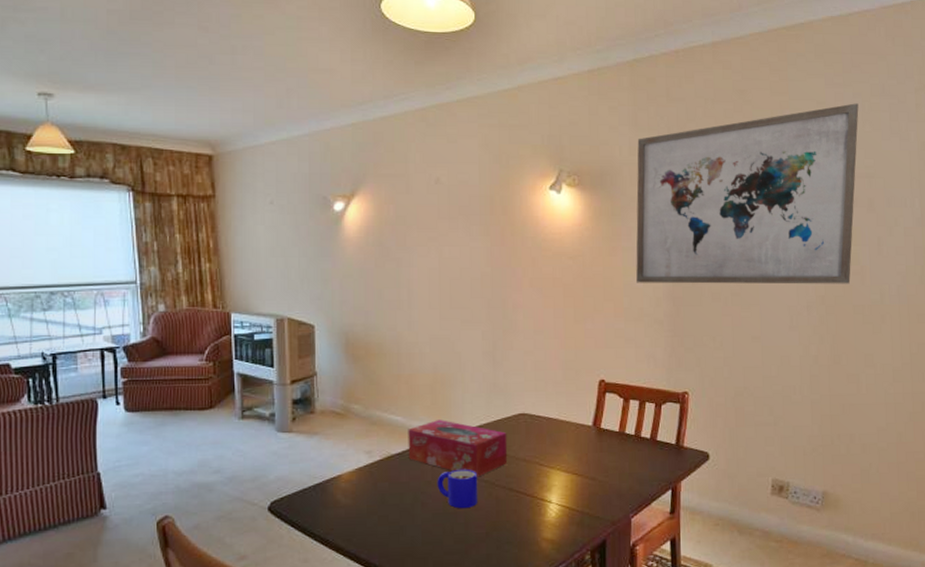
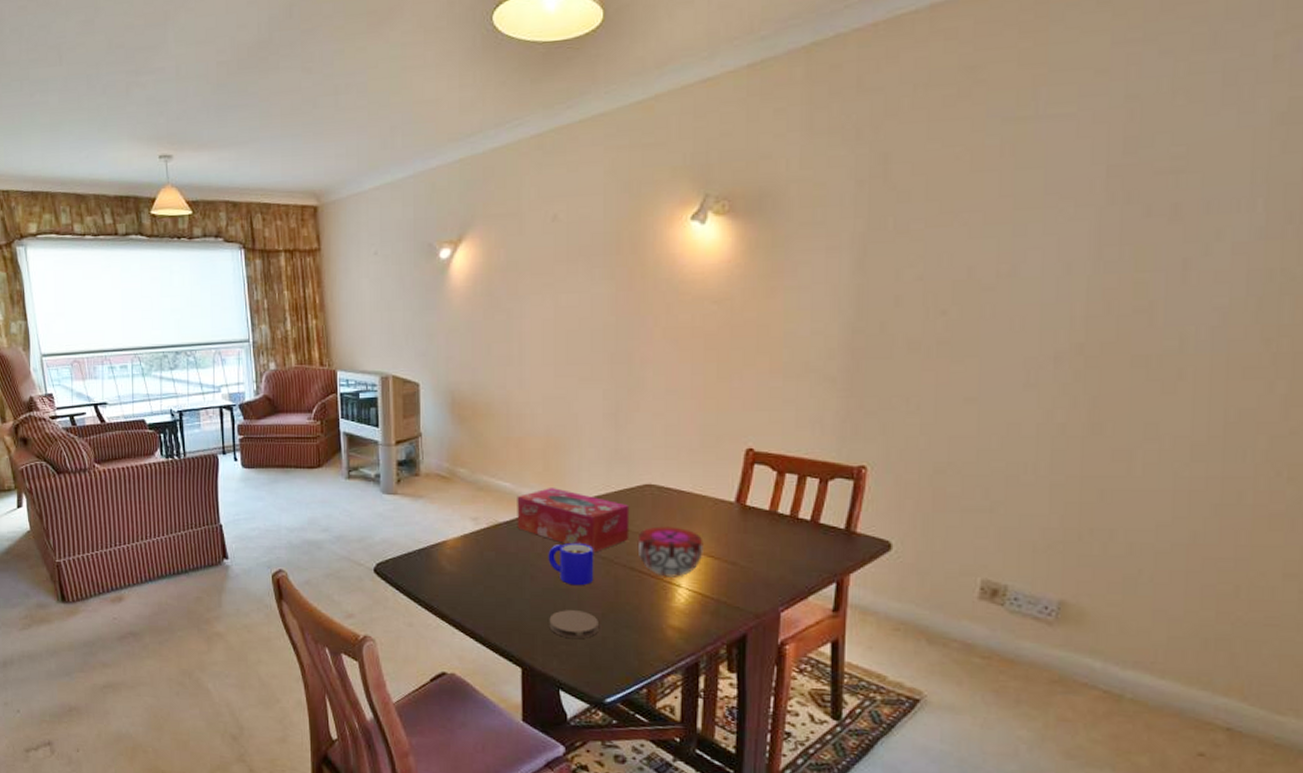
coaster: none [439,531,483,559] -> present [549,610,599,639]
decorative bowl: none [514,450,569,495] -> present [637,526,703,578]
wall art: present [636,103,859,284] -> none [802,65,1168,331]

